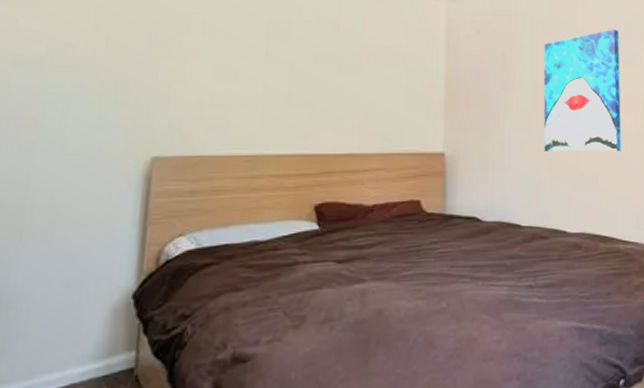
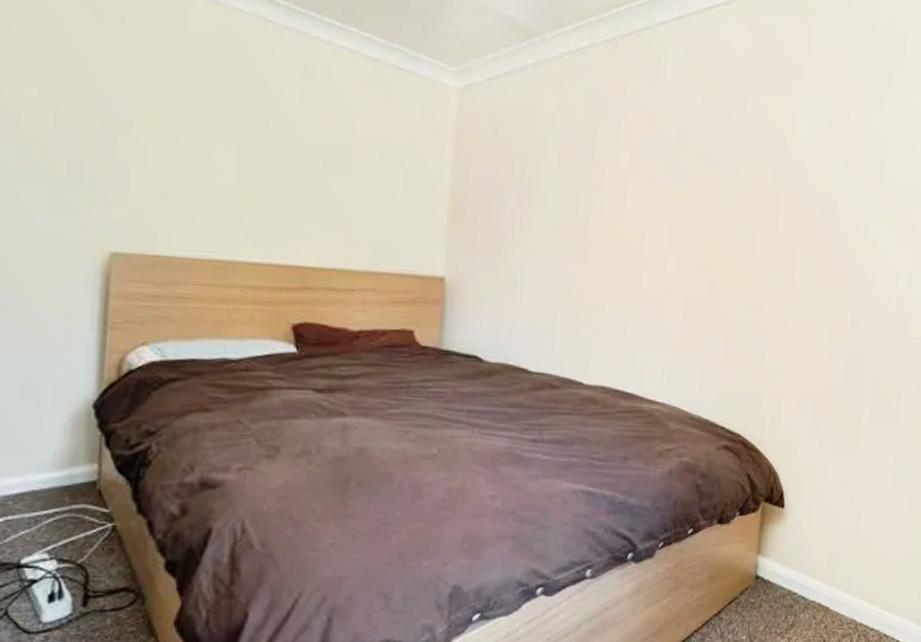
wall art: present [544,29,621,151] -> none [564,141,671,294]

